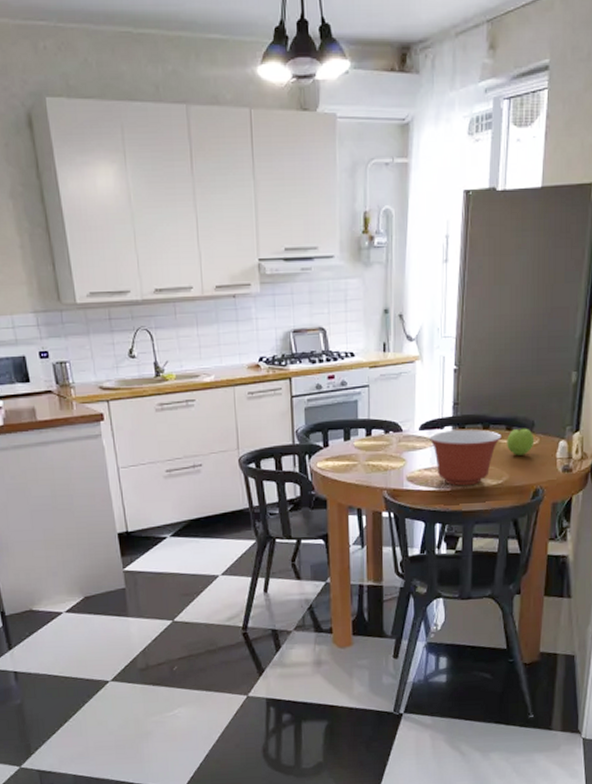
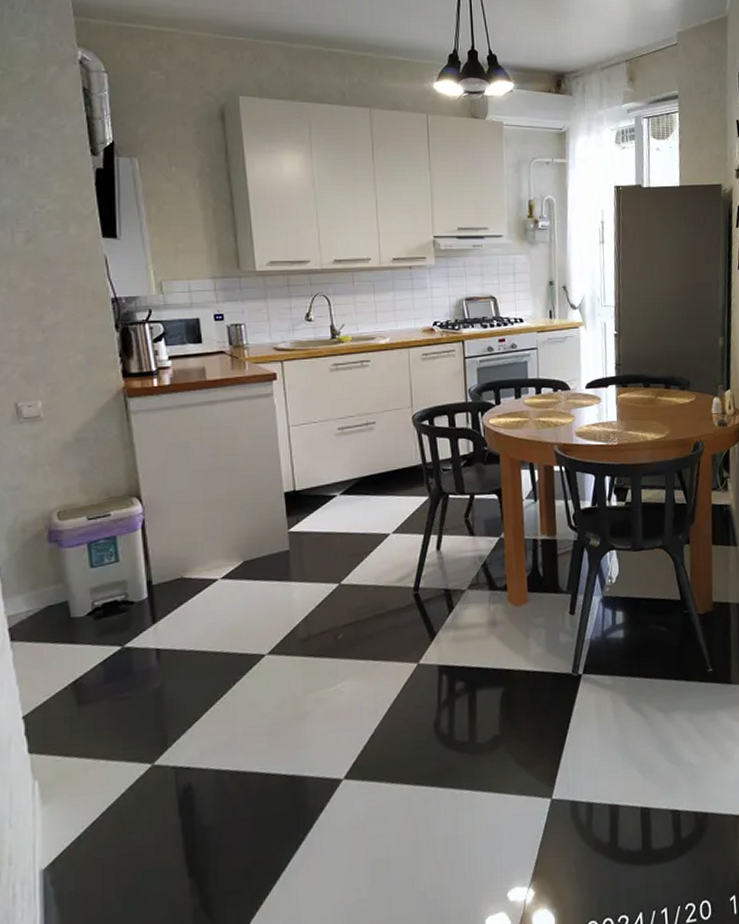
mixing bowl: present [428,429,502,486] -> none [594,388,661,440]
apple: present [507,428,535,456] -> none [666,386,691,411]

